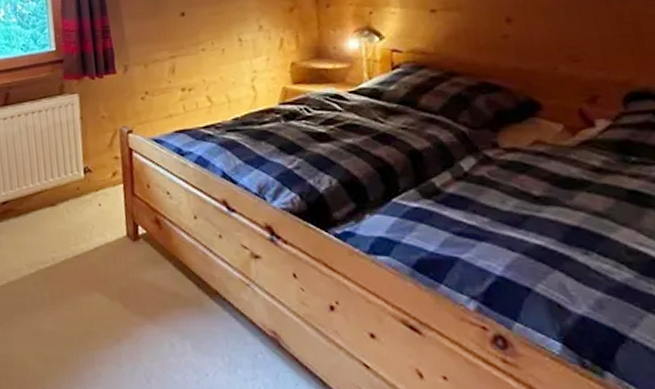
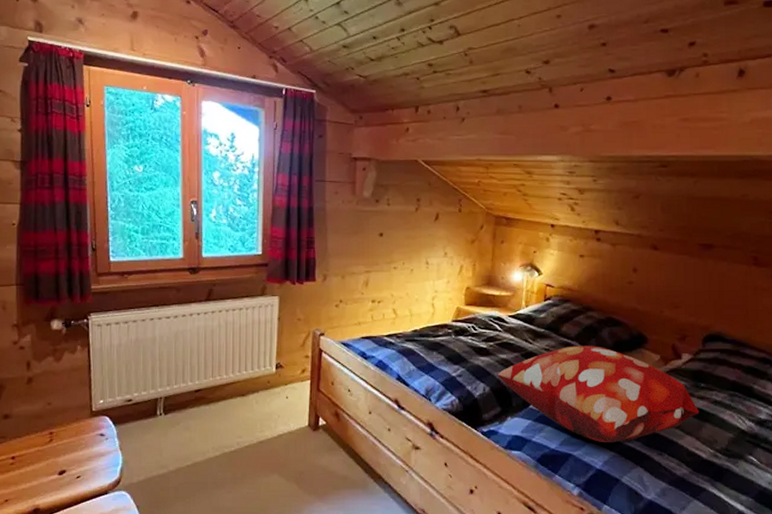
decorative pillow: none [345,119,636,241] -> present [498,345,700,442]

